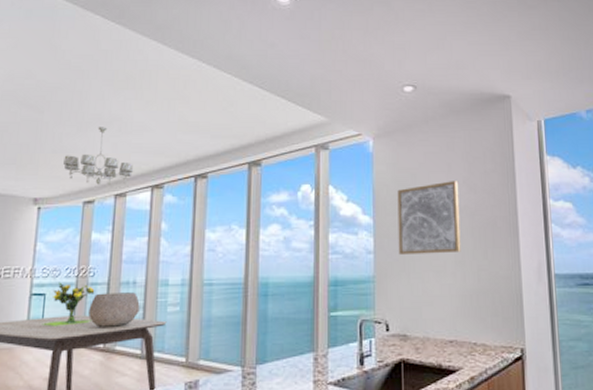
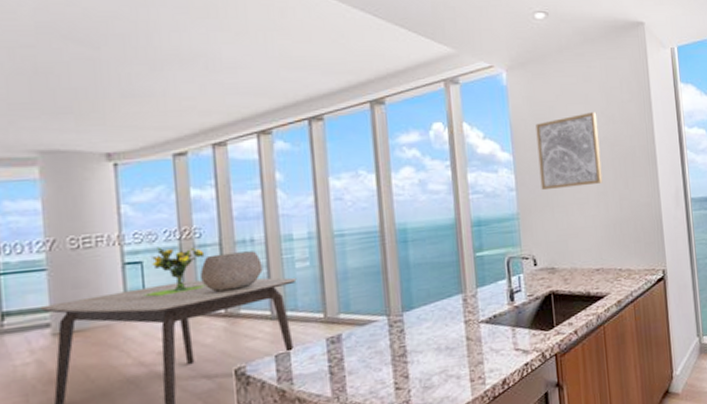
chandelier: present [63,127,134,185] -> none [138,64,232,134]

